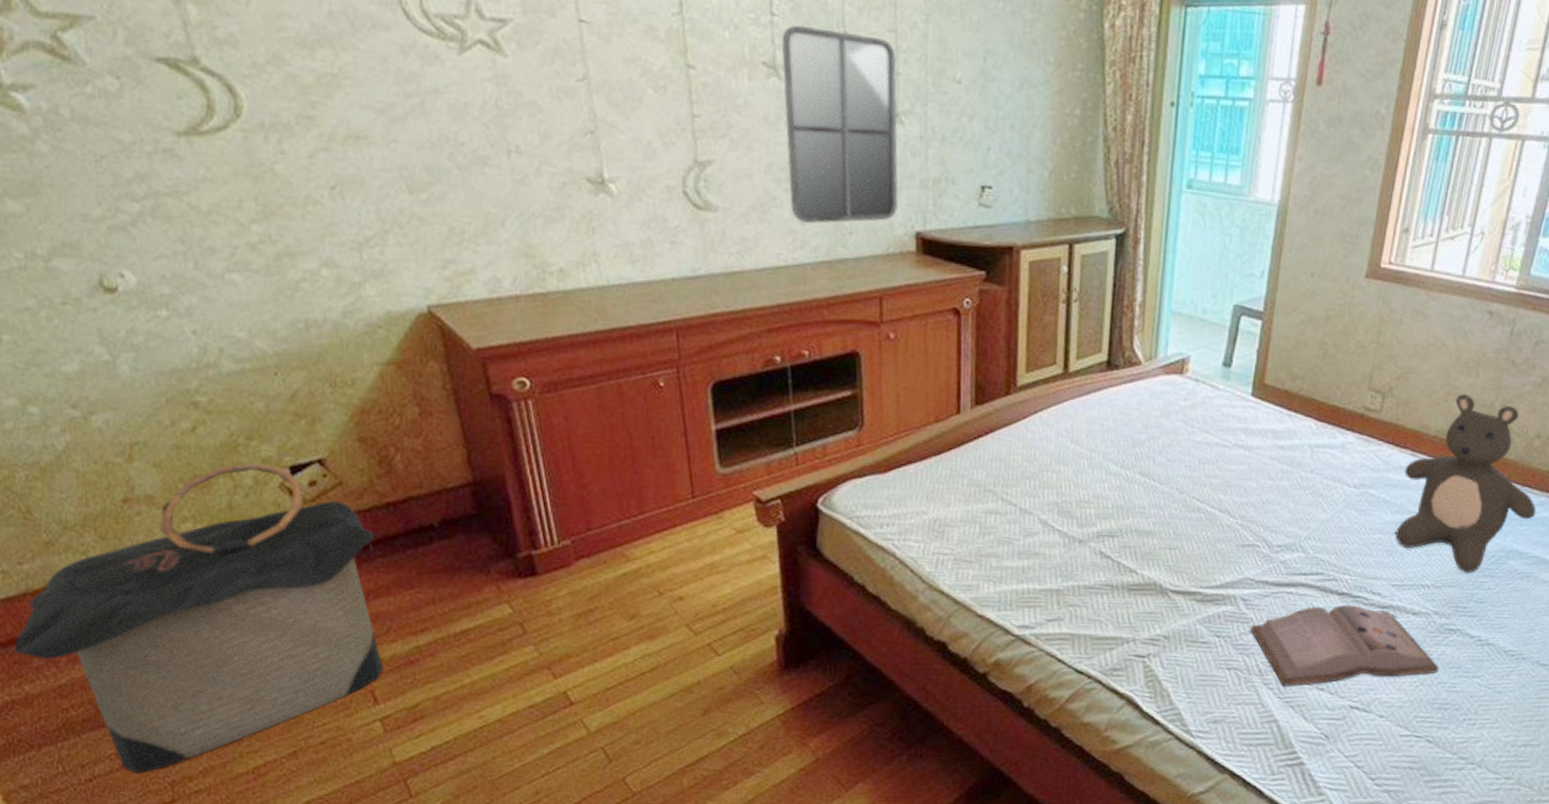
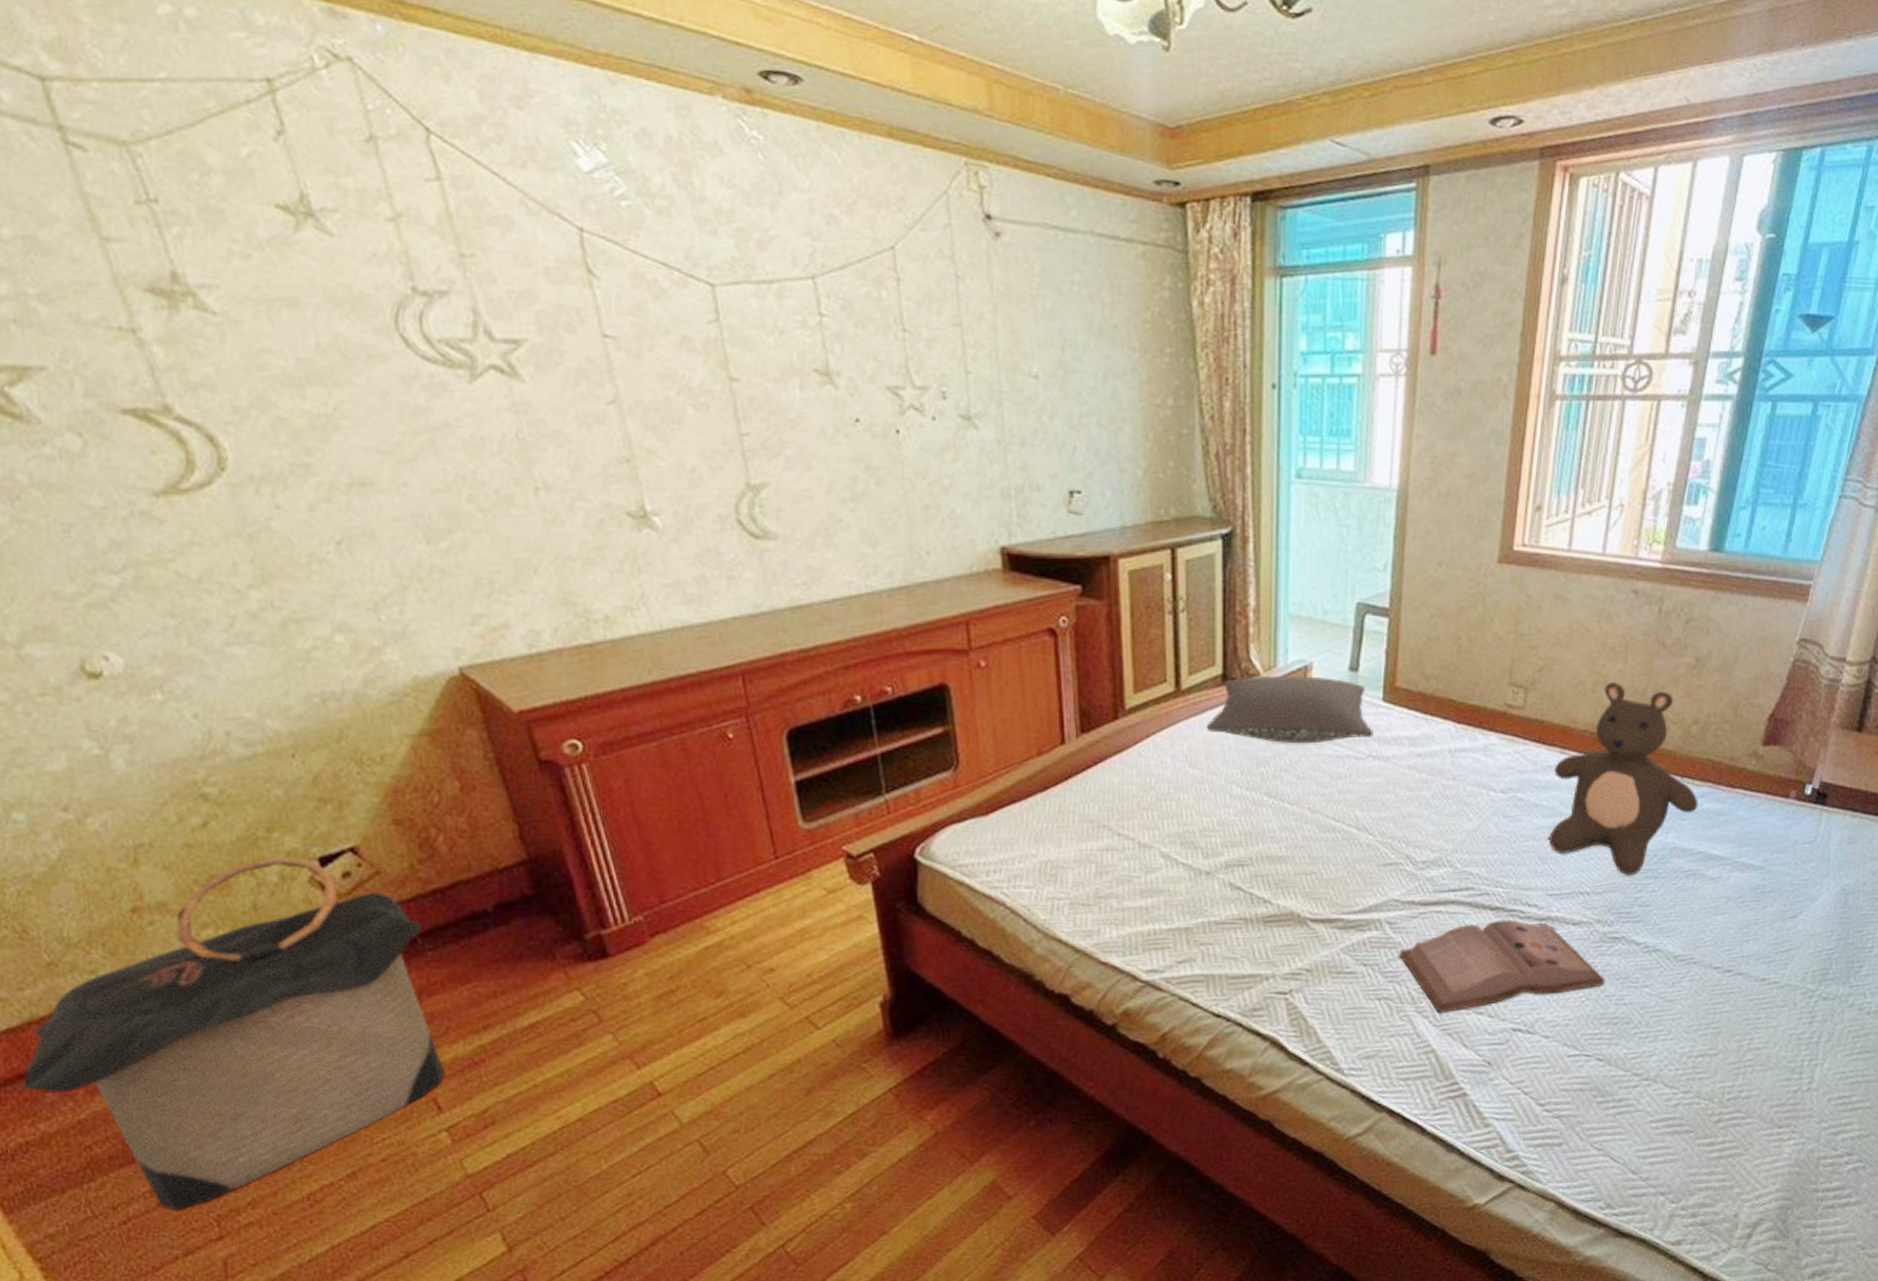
home mirror: present [781,24,899,224] -> none [833,325,980,545]
pillow: none [1089,364,1241,430] -> present [1206,675,1373,744]

